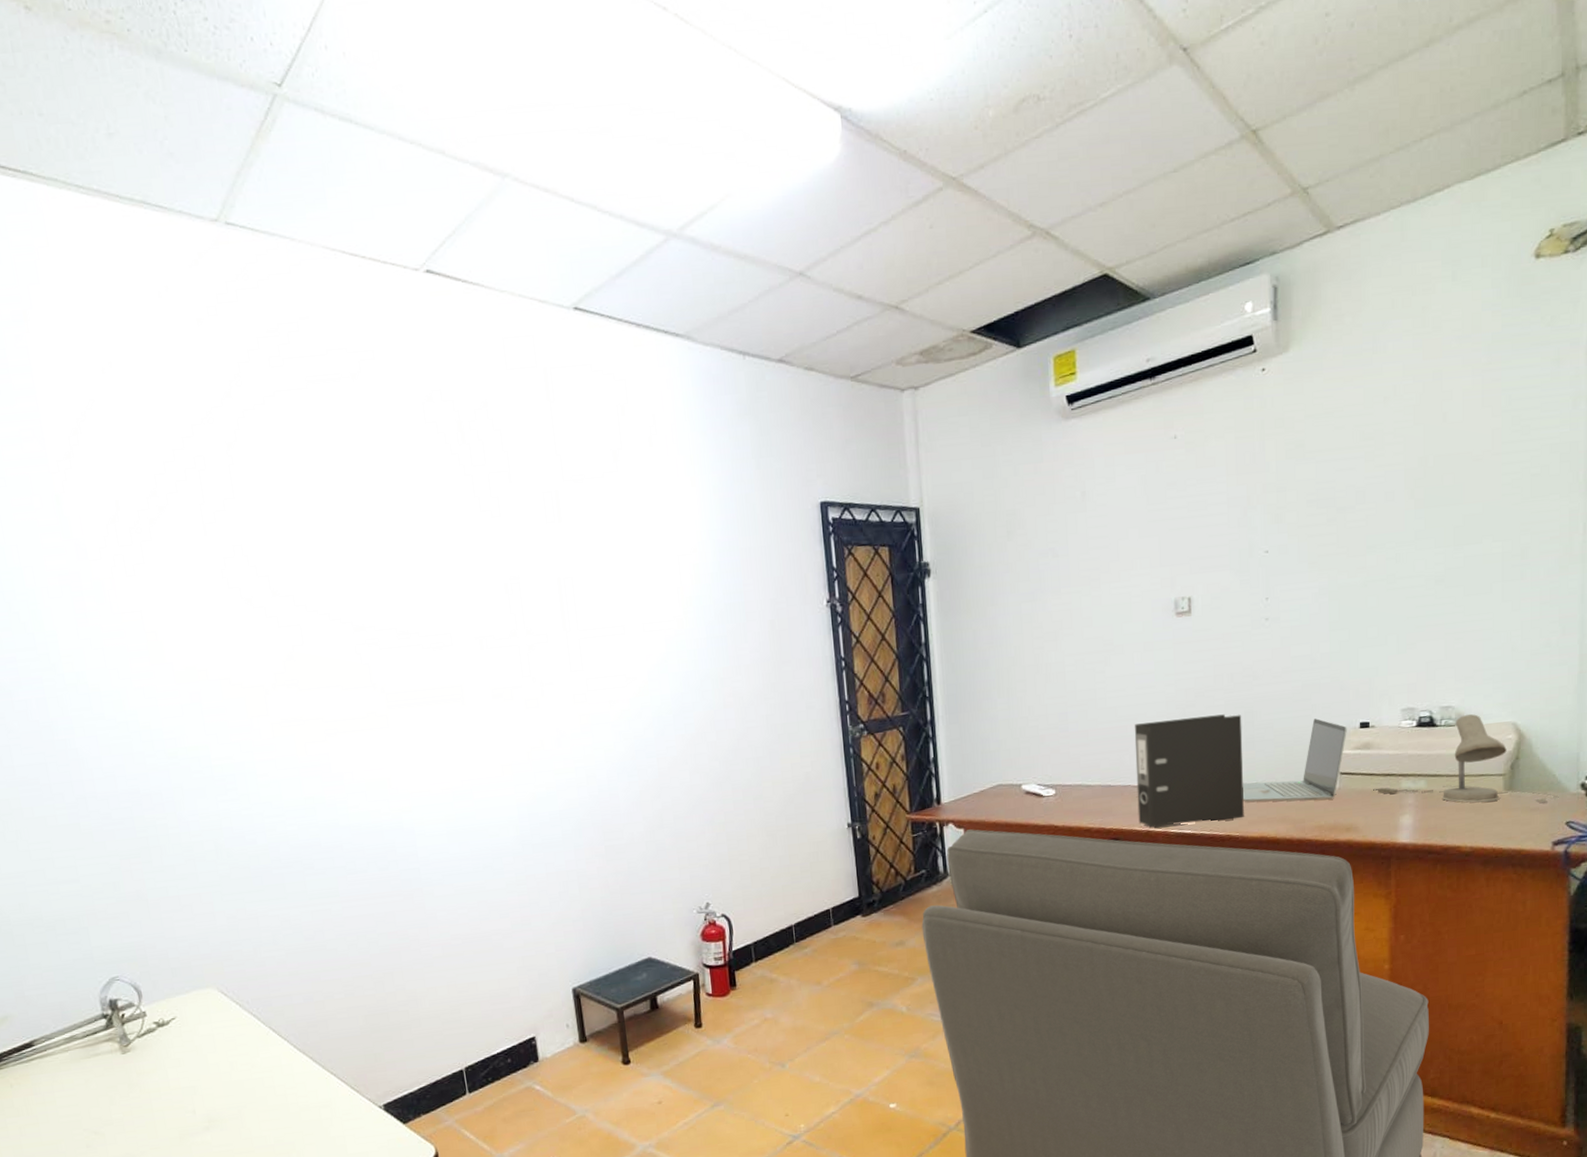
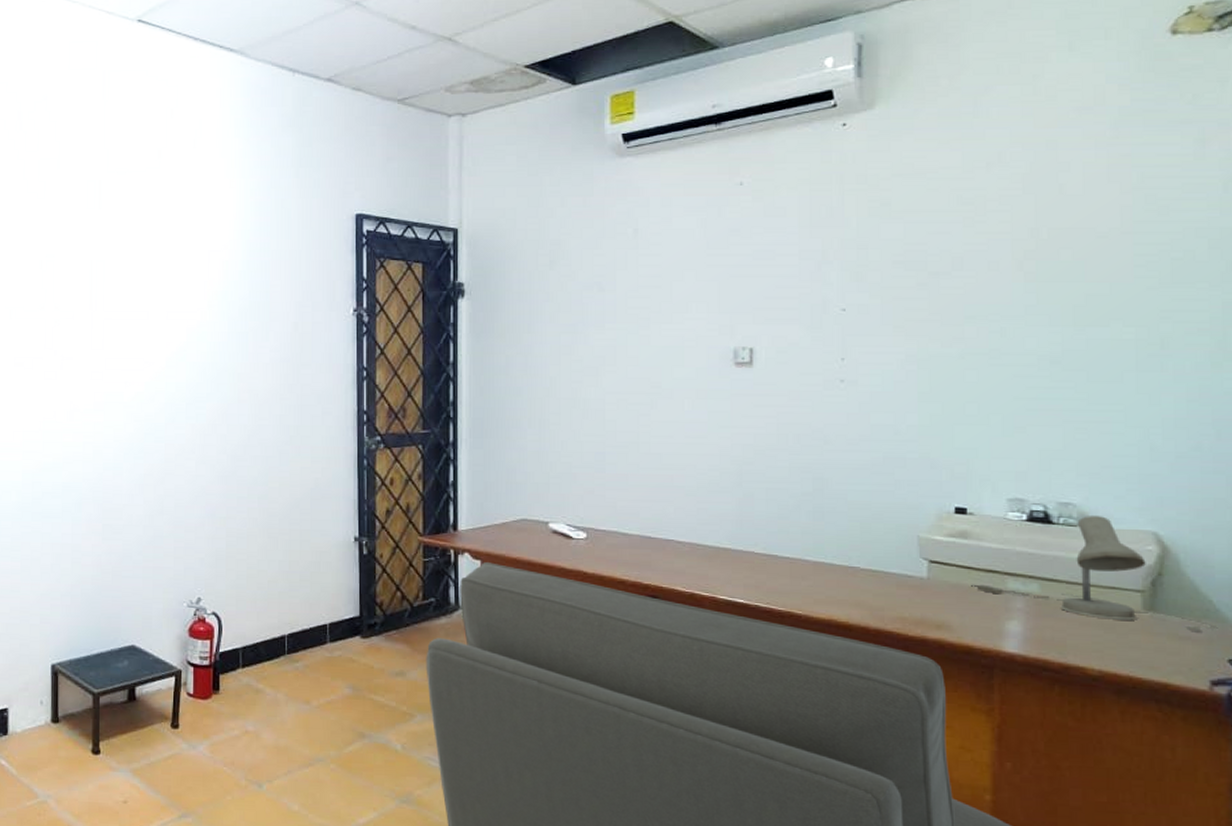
binder: present [1134,714,1244,827] -> none [681,475,810,594]
laptop: present [1242,718,1347,803] -> none [807,496,939,589]

